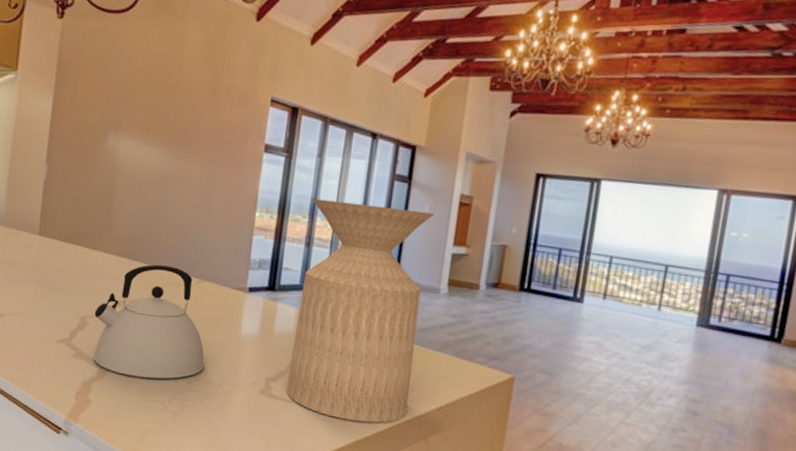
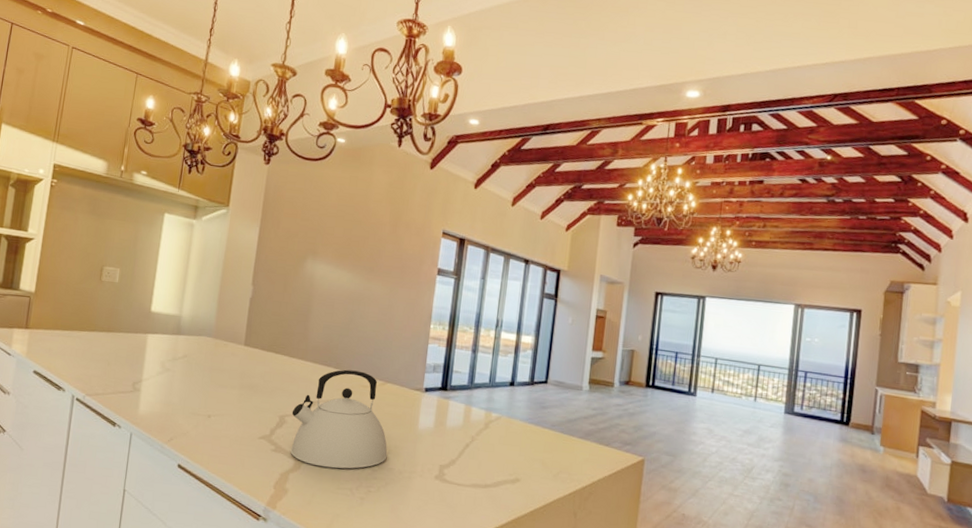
side table: present [286,198,435,423] -> none [457,313,577,502]

